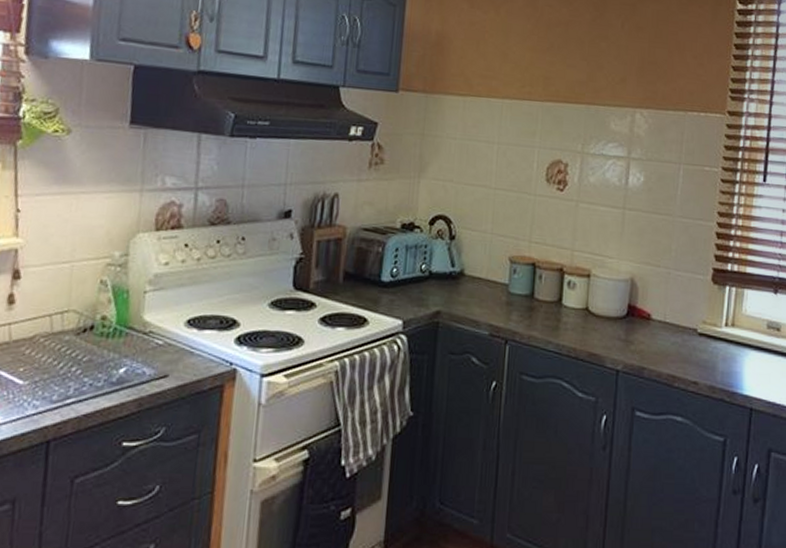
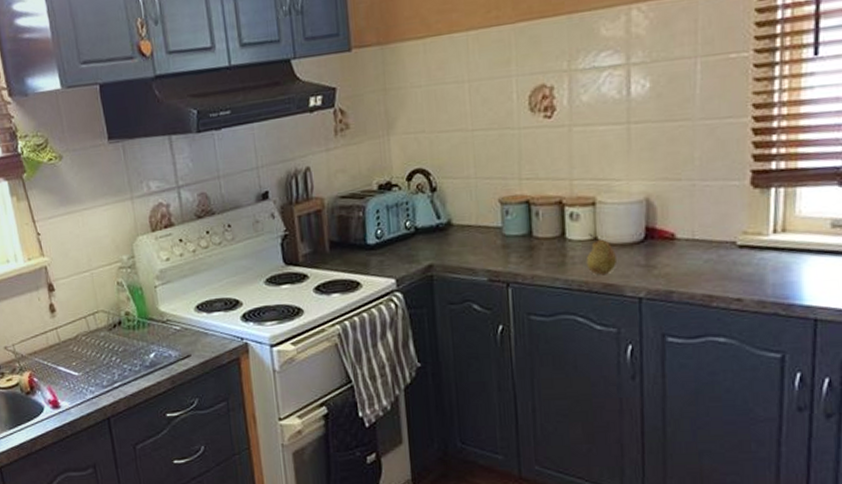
fruit: none [576,302,602,344] -> present [586,232,616,276]

